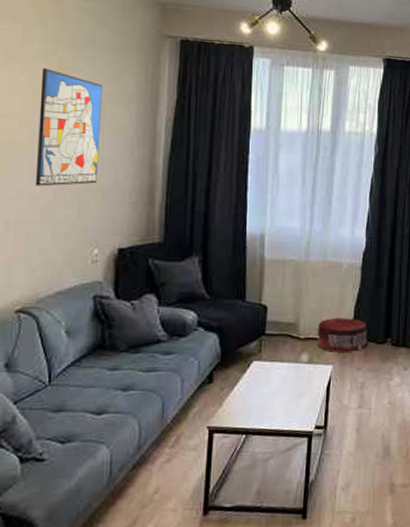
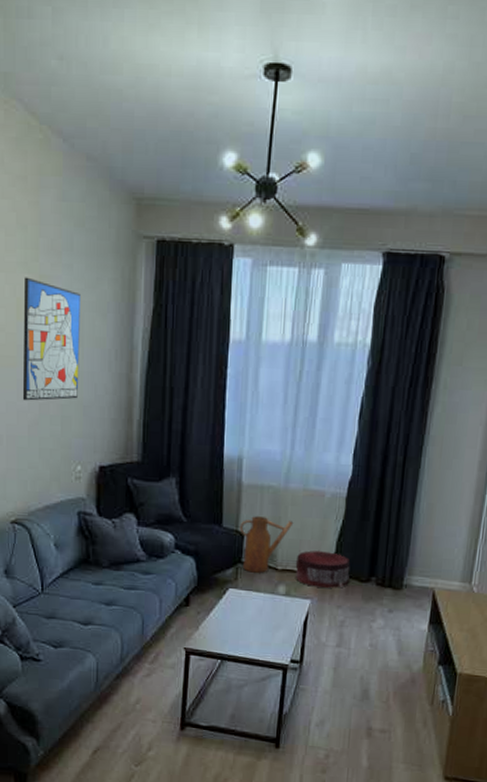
watering can: none [263,289,314,344] -> present [239,516,294,573]

